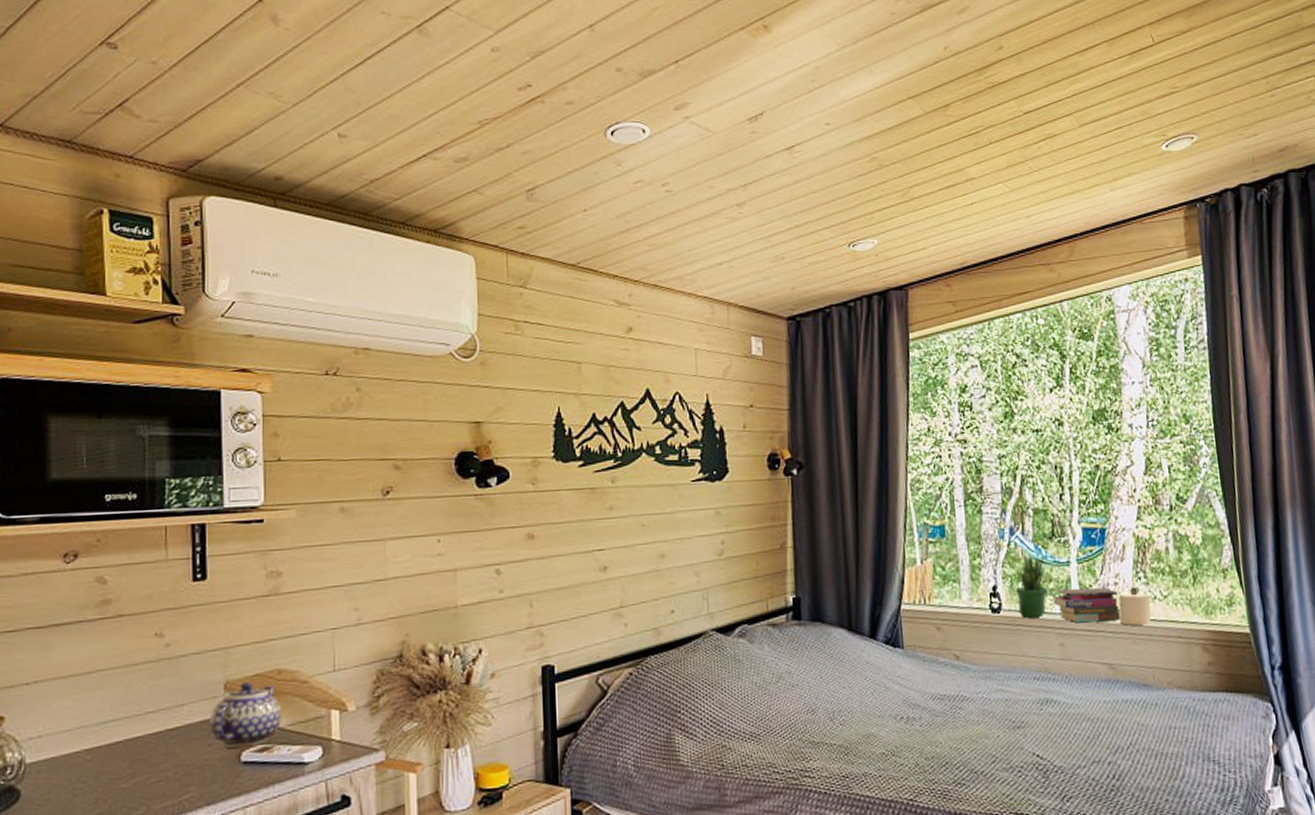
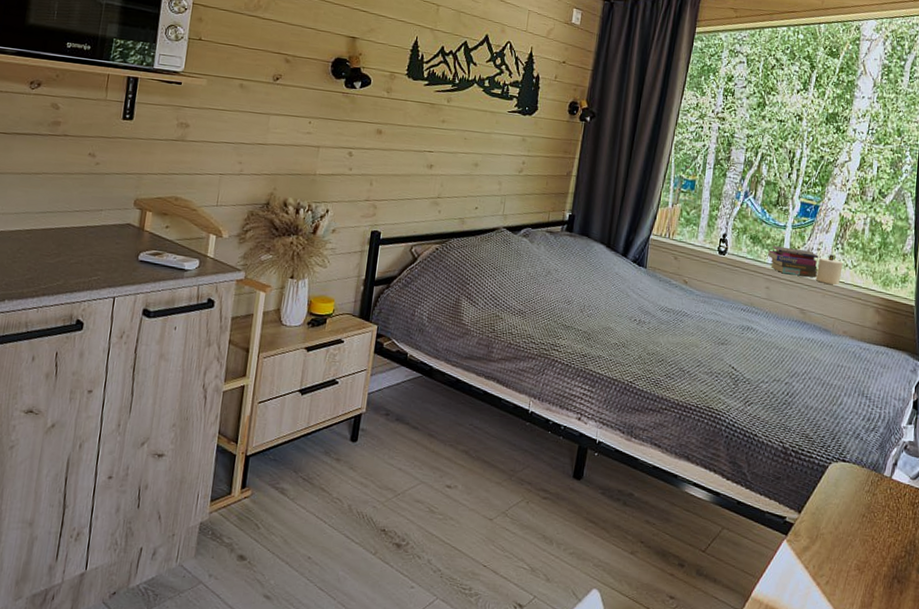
teapot: present [209,682,282,749] -> none [119,202,175,251]
planter: present [1016,554,1047,619] -> none [740,214,767,265]

